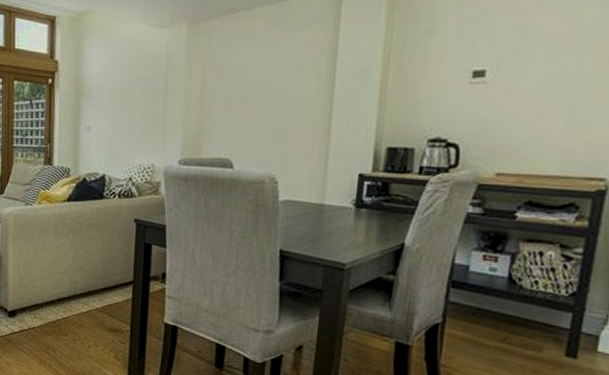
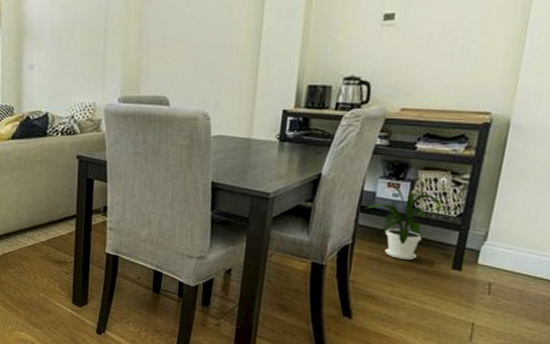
house plant: none [458,252,550,344] -> present [366,180,442,260]

